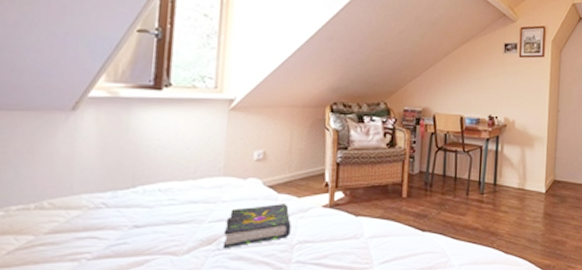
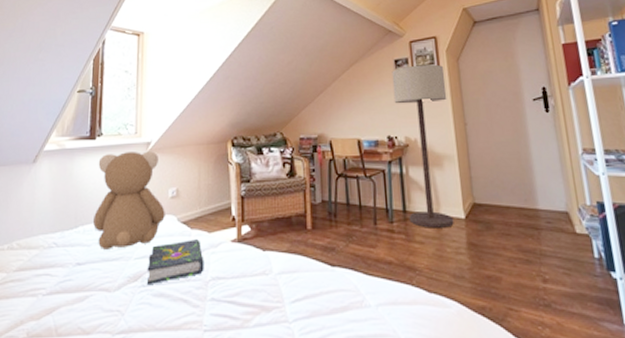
teddy bear: none [155,107,249,212] -> present [92,151,165,250]
floor lamp: none [498,51,548,200] -> present [391,64,454,228]

